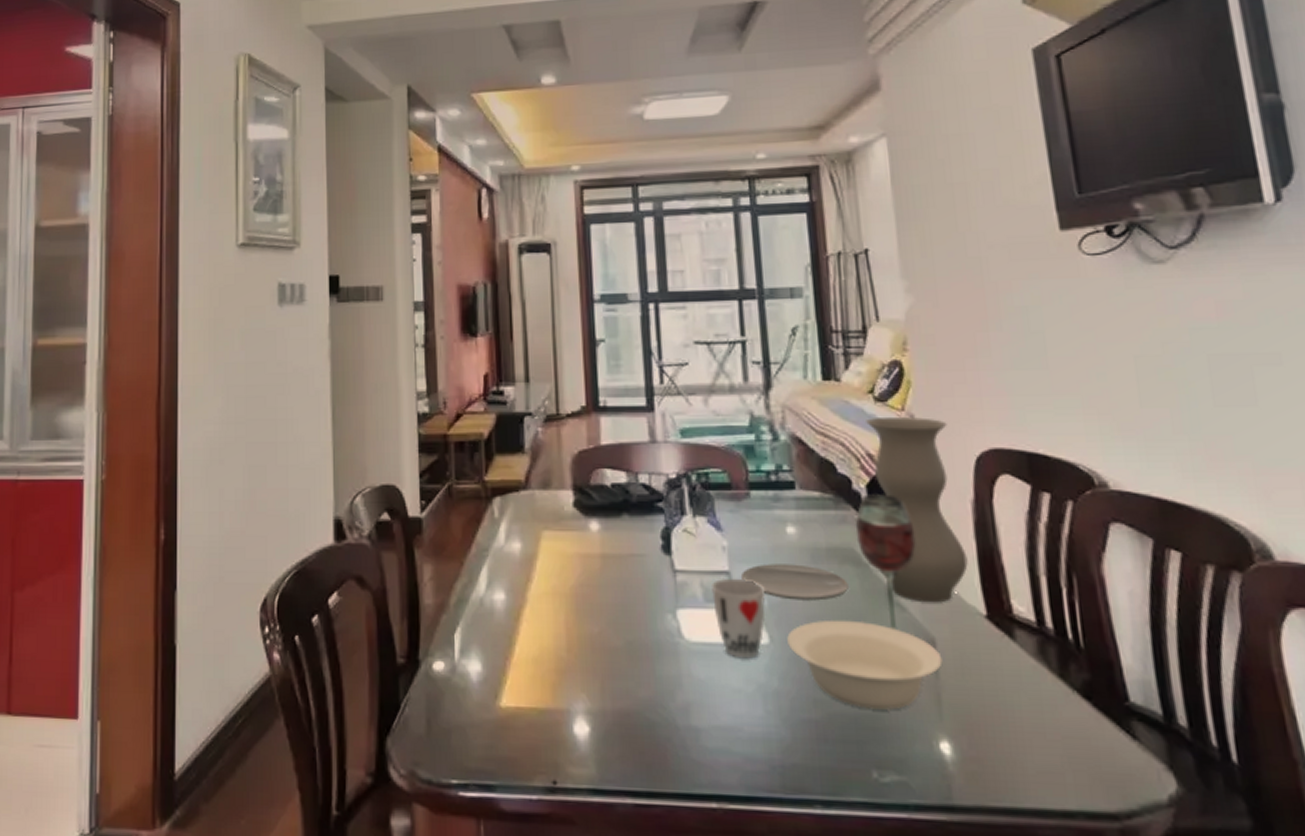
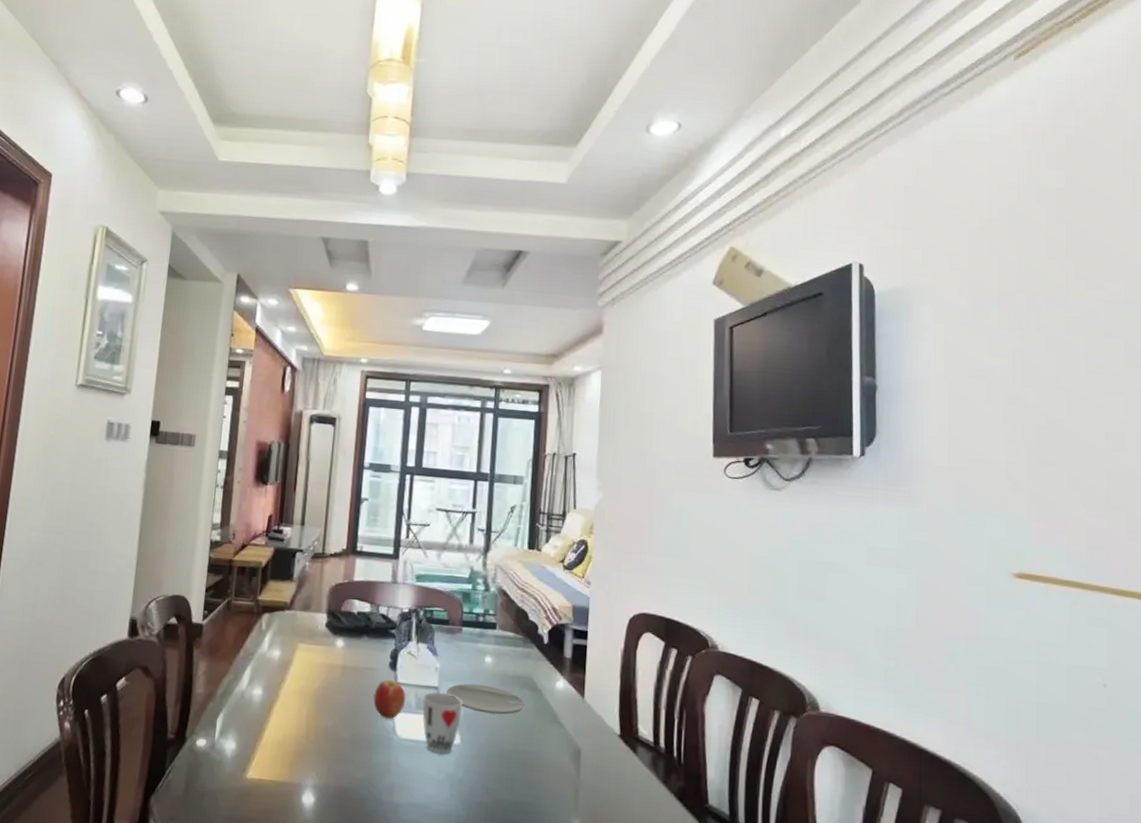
fruit: none [647,567,689,617] -> present [373,679,405,719]
bowl: present [787,619,943,710] -> none [474,729,584,800]
wineglass: present [855,494,916,629] -> none [535,638,578,740]
vase: present [866,416,968,602] -> none [555,581,613,723]

